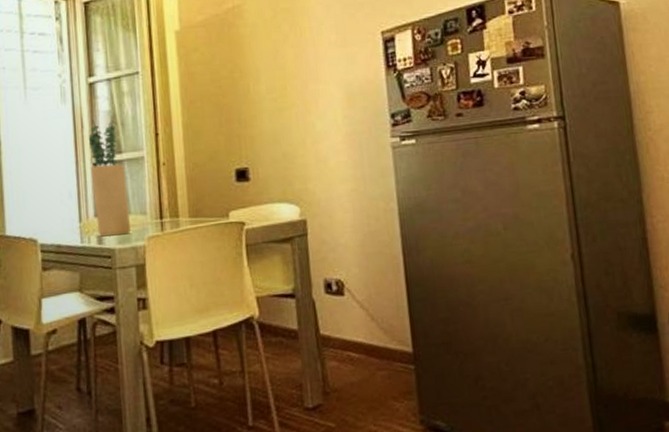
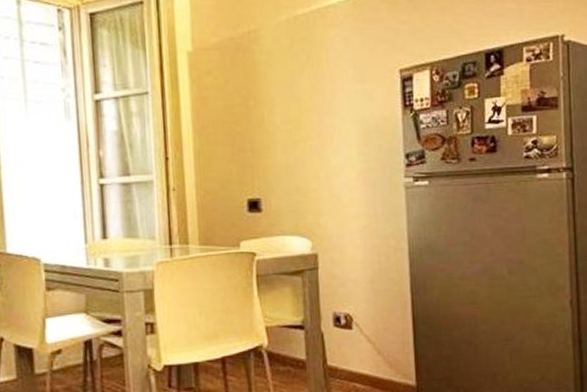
vase: present [88,115,131,237] -> none [94,136,139,260]

